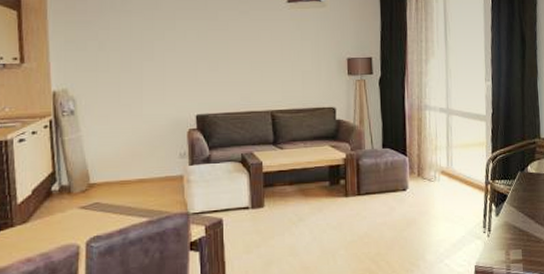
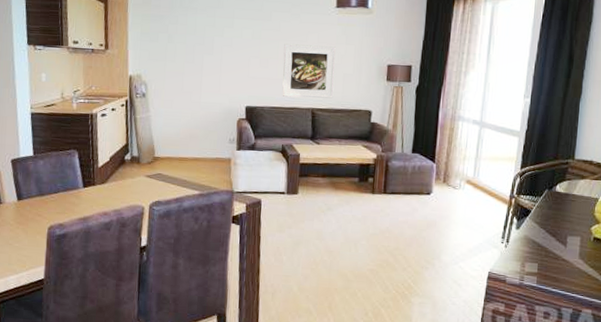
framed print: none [234,43,293,100] -> present [282,44,336,98]

